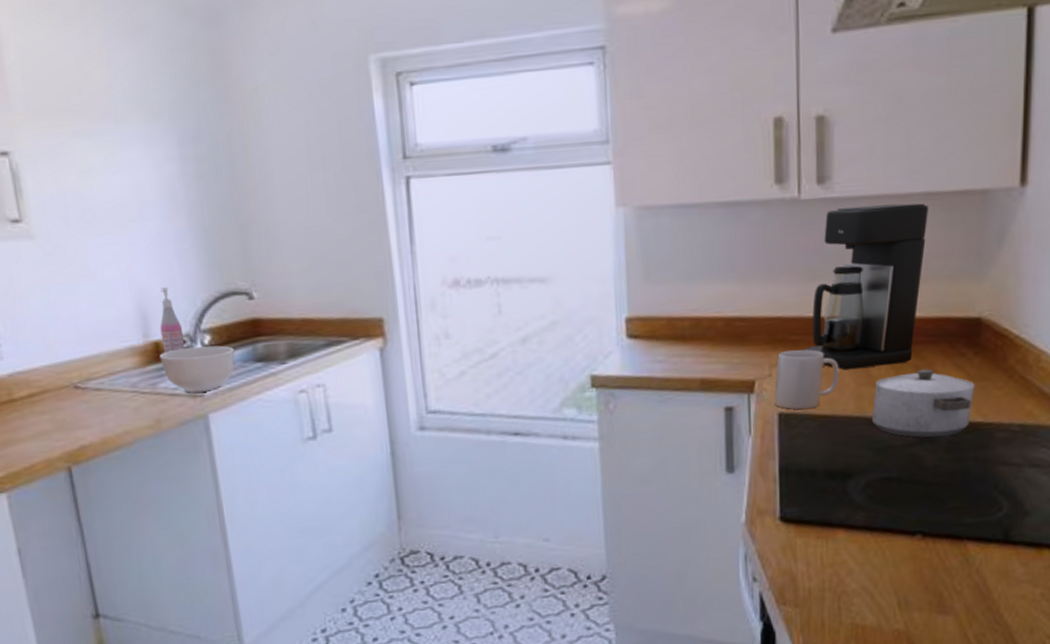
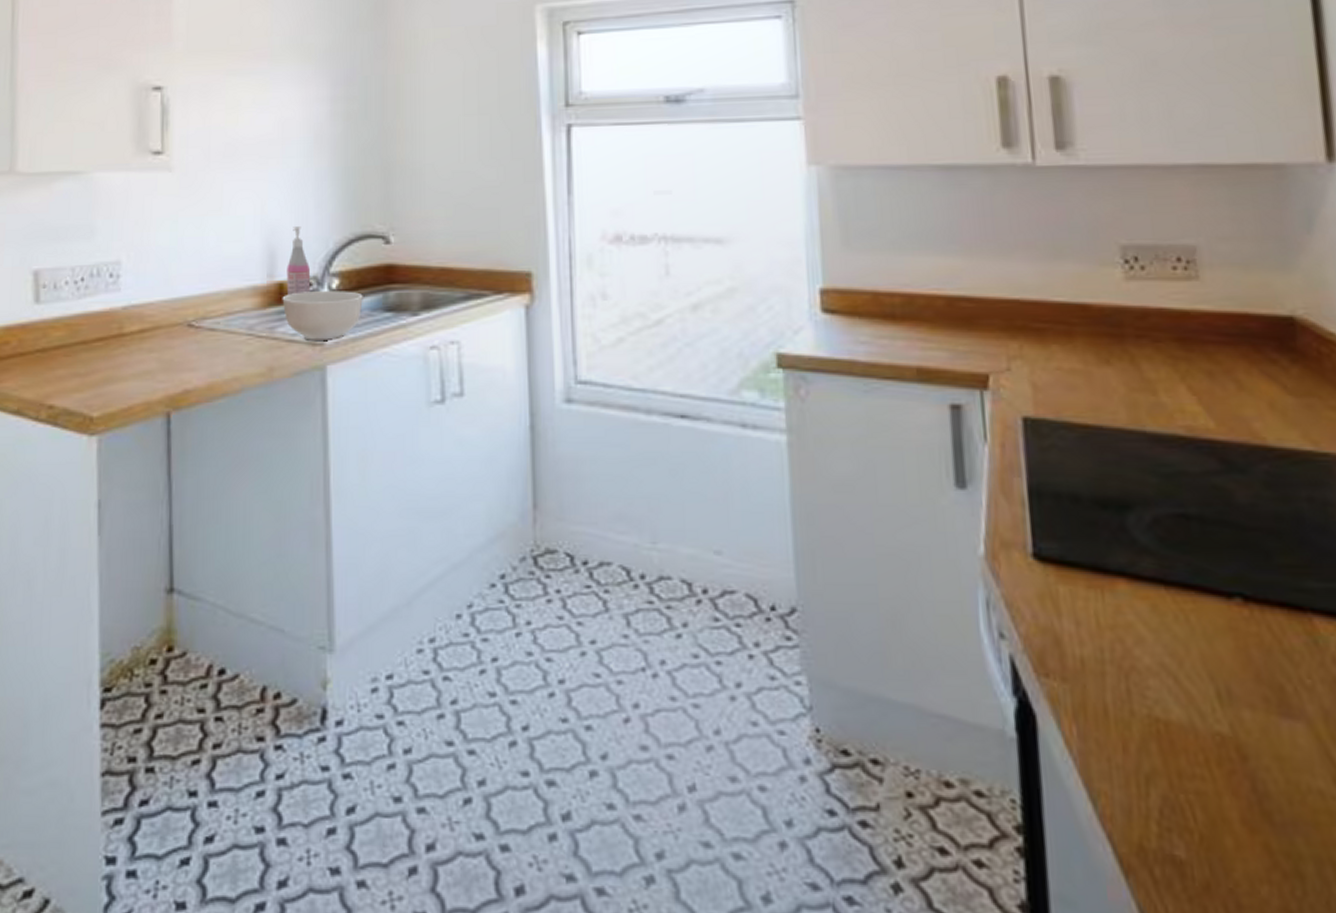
mug: present [774,349,839,410] -> none [1015,340,1103,415]
coffee maker: present [805,203,929,370] -> none [1053,175,1206,370]
cooking pot: present [871,368,975,437] -> none [1152,376,1298,466]

